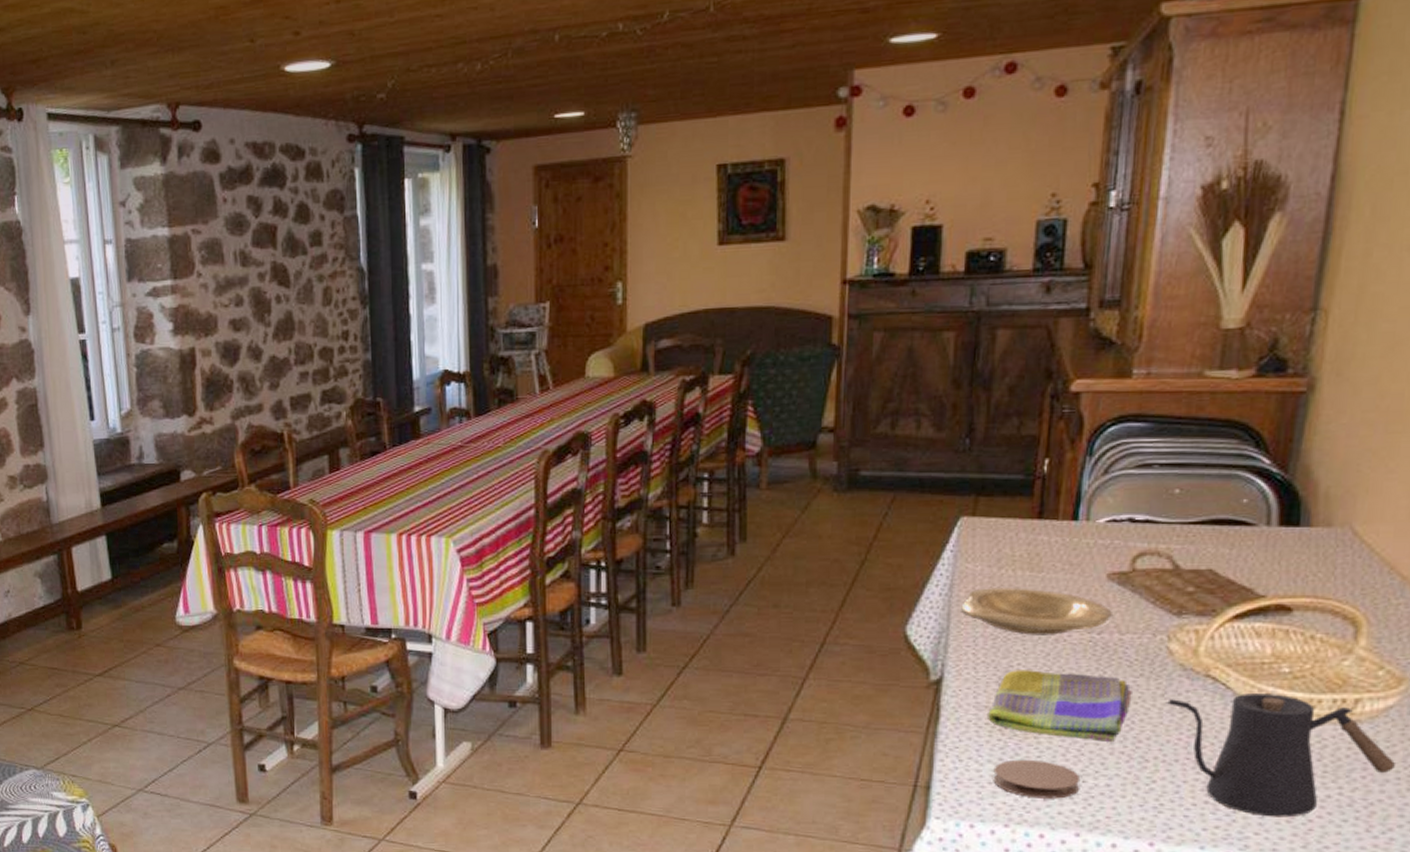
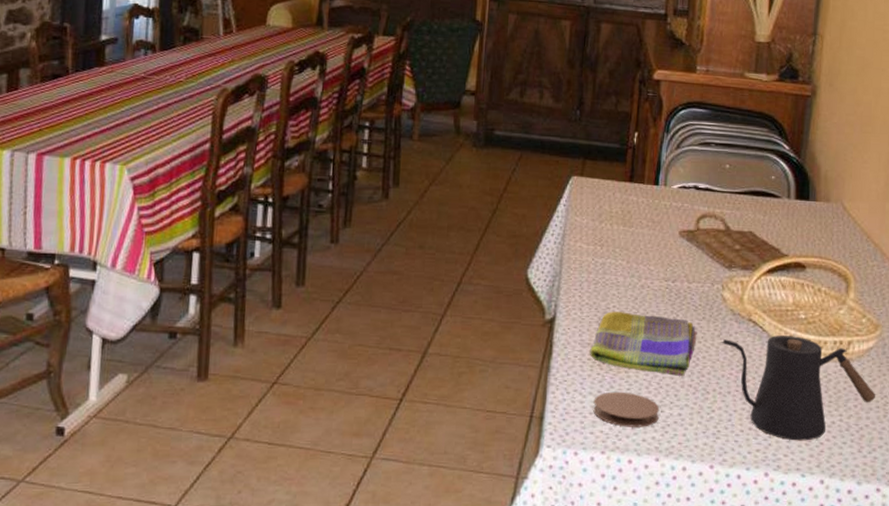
plate: present [961,588,1114,635] -> none [571,239,684,282]

